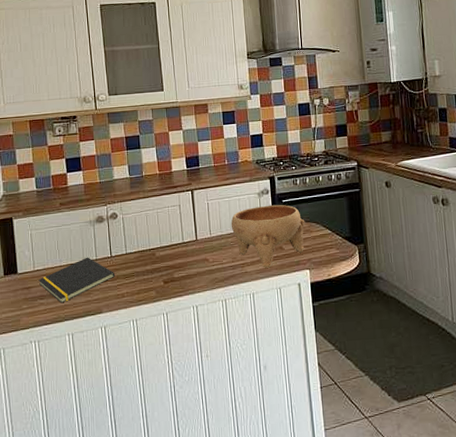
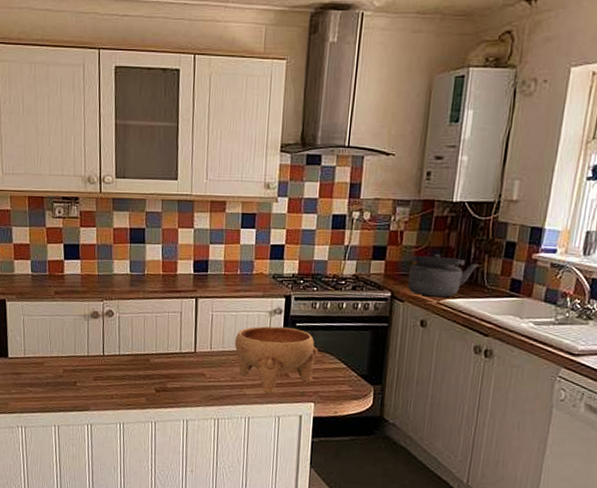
notepad: present [38,257,116,304] -> none [28,352,106,395]
kettle: none [367,125,422,161] -> present [407,254,479,297]

